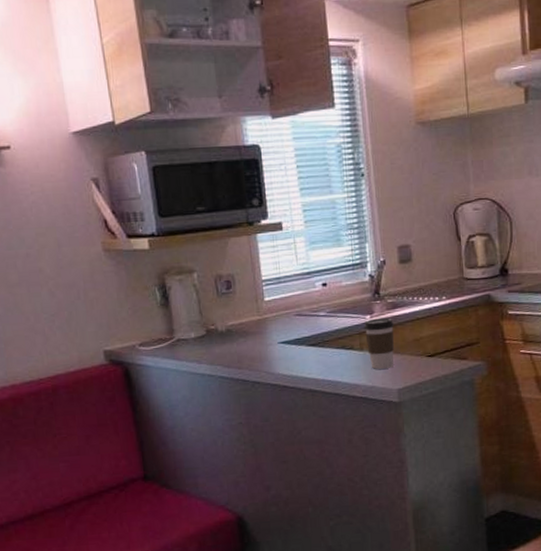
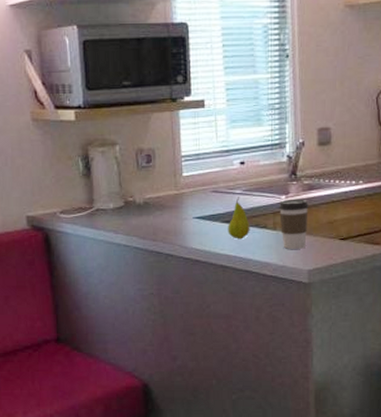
fruit: none [314,319,337,363] -> present [228,197,250,239]

